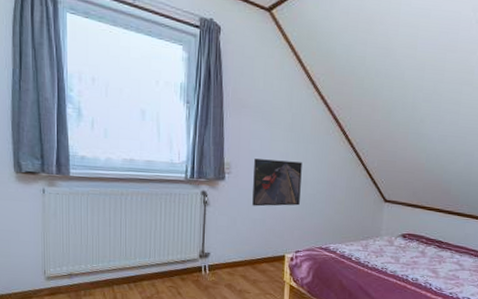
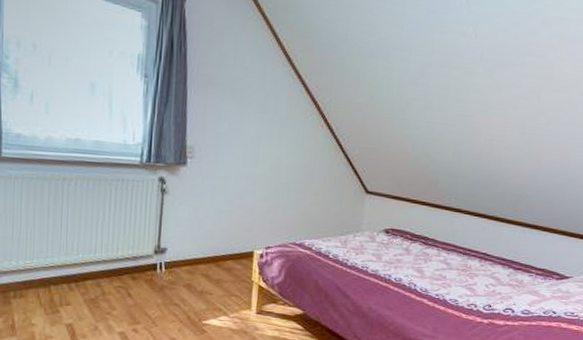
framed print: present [252,159,302,207] -> none [217,142,276,196]

